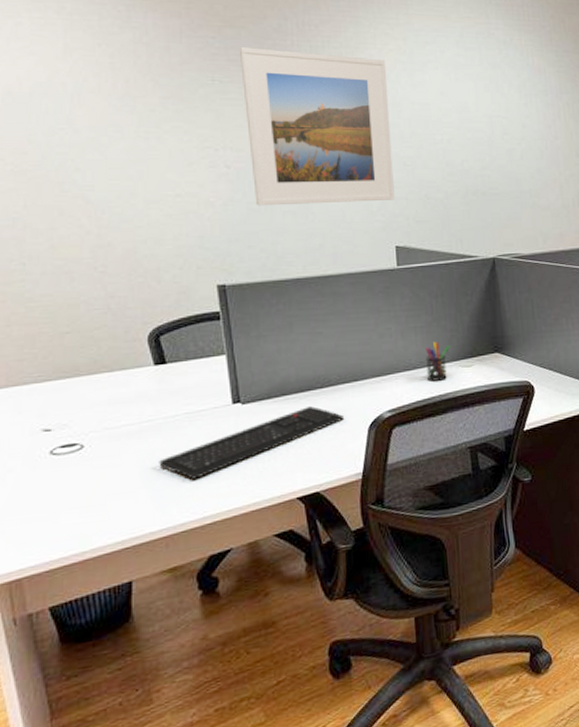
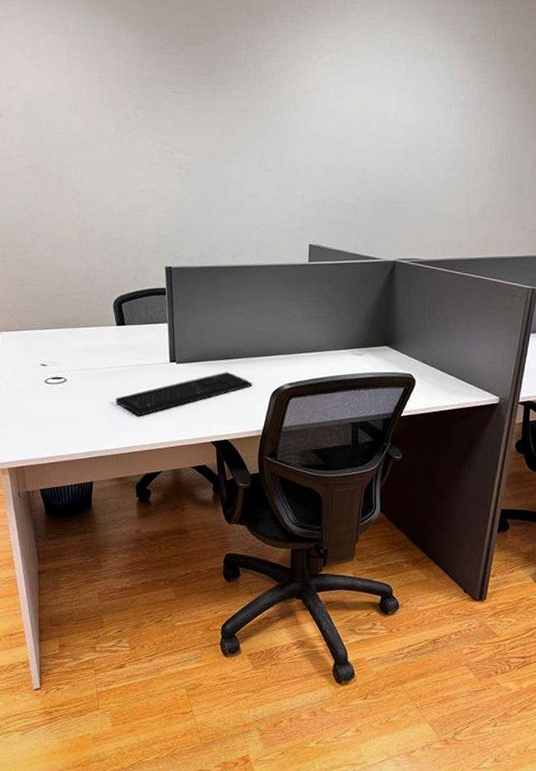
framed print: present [239,47,395,206] -> none [197,62,319,204]
pen holder: present [425,341,450,381] -> none [323,330,346,364]

